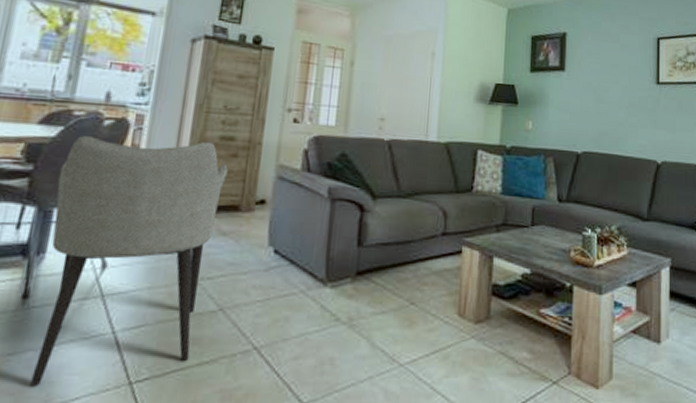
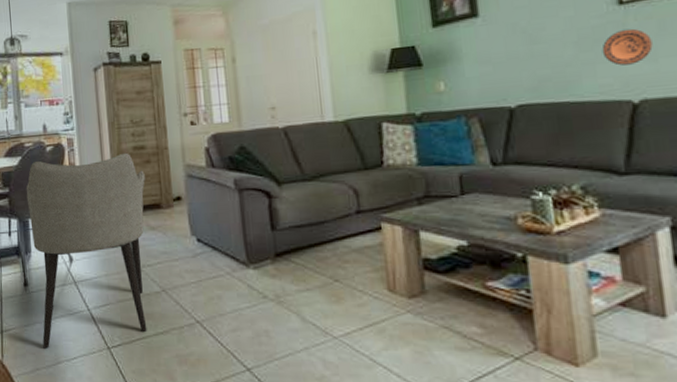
decorative plate: none [643,104,673,133] -> present [601,28,653,66]

